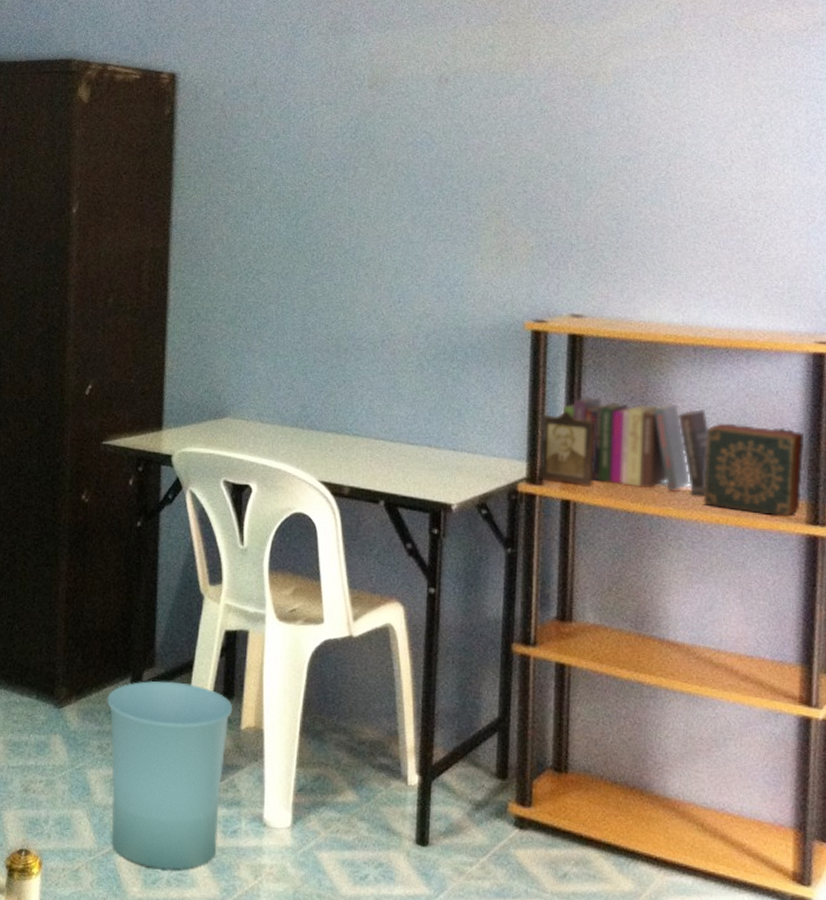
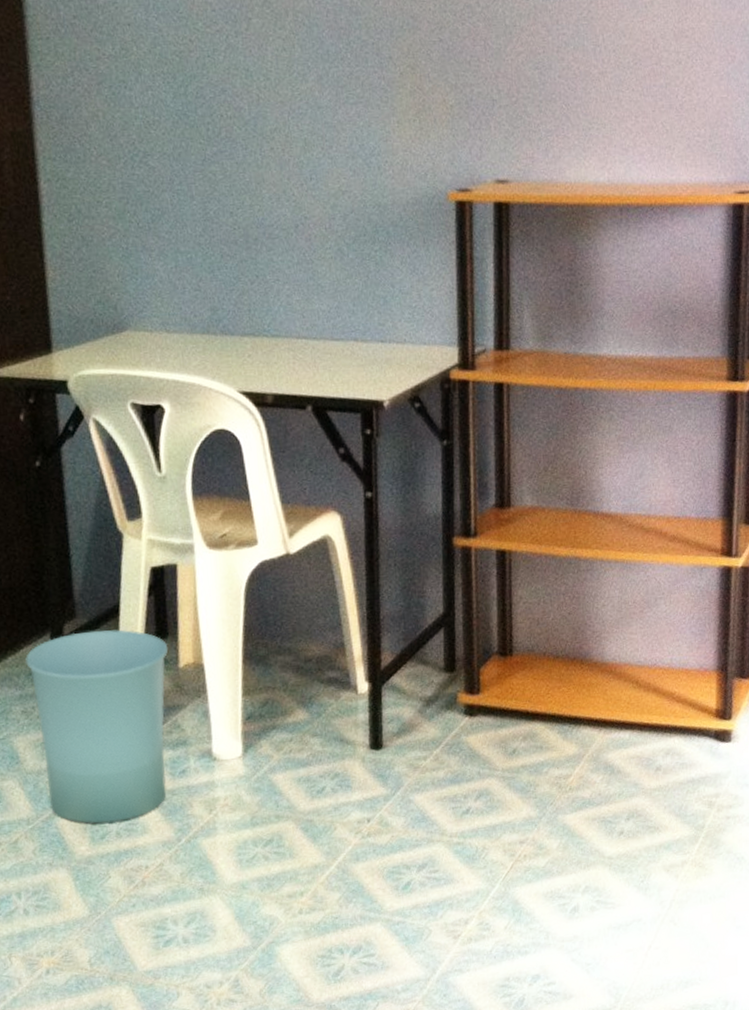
photo frame: present [537,410,595,486] -> none [469,286,526,366]
books: present [562,396,709,496] -> none [492,269,636,364]
decorative box: present [703,423,805,517] -> none [632,285,726,376]

